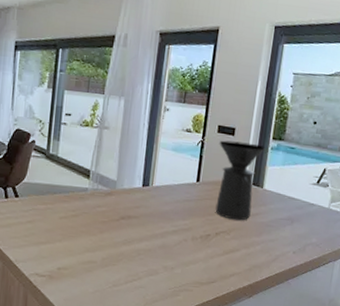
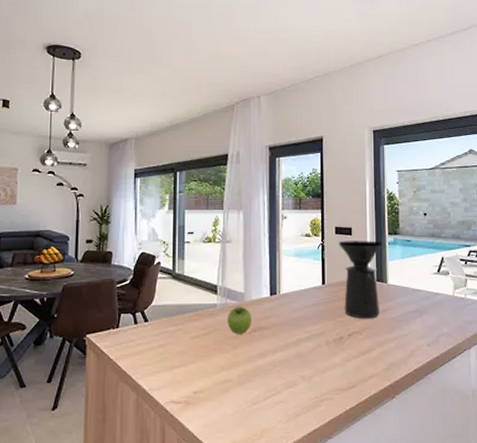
fruit: none [97,193,122,220] -> present [228,307,252,334]

